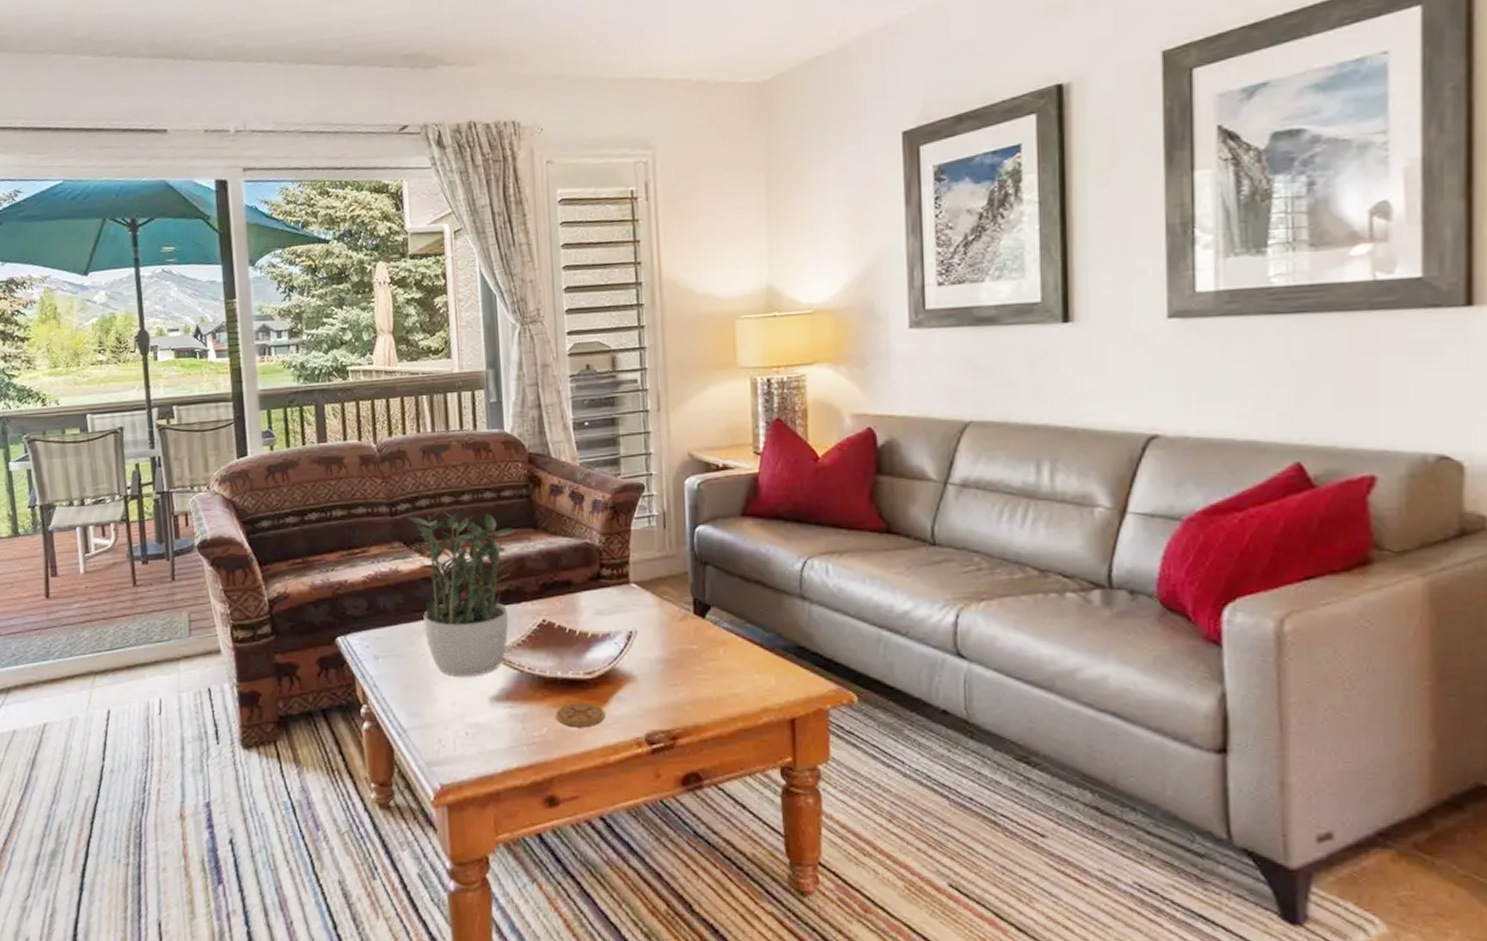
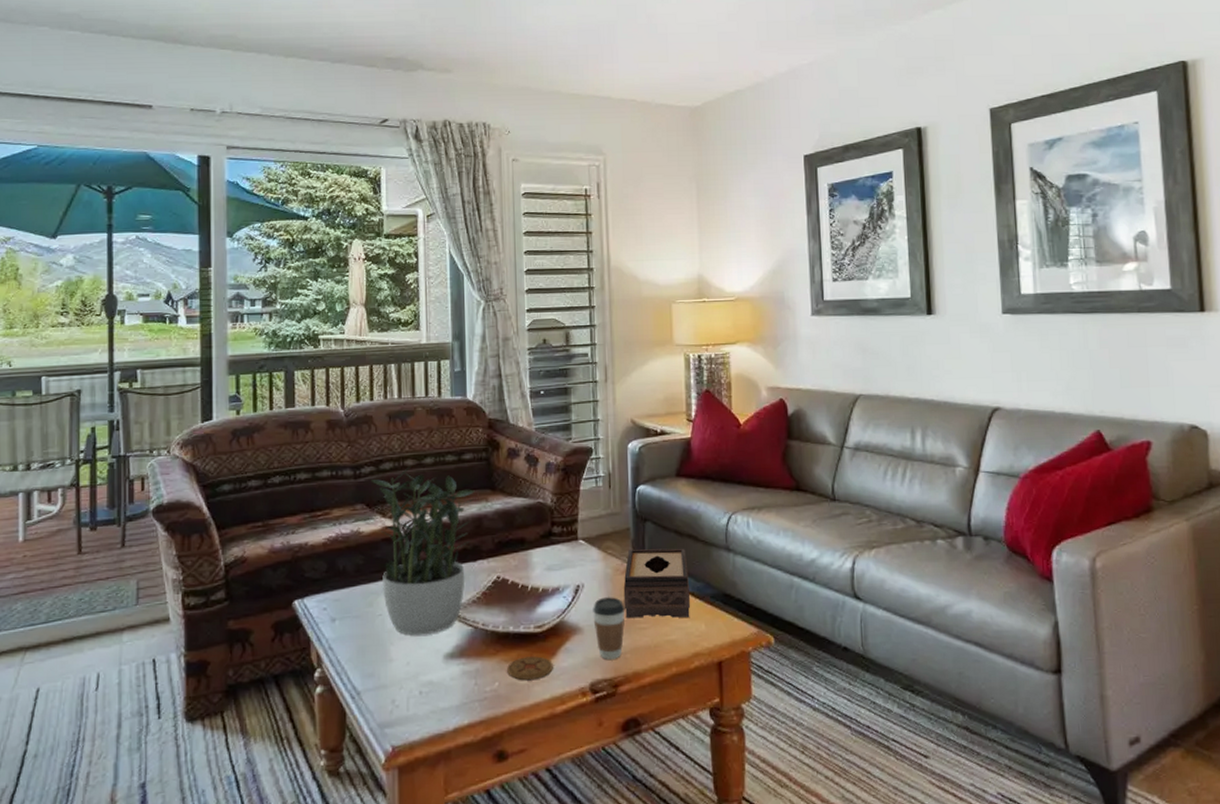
coffee cup: none [647,645,684,710] -> present [593,597,625,660]
tissue box: none [681,594,758,670] -> present [623,548,690,619]

